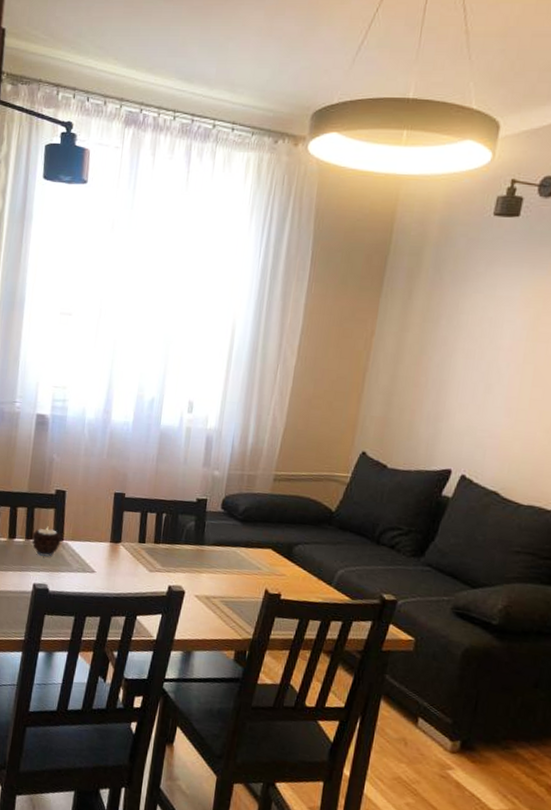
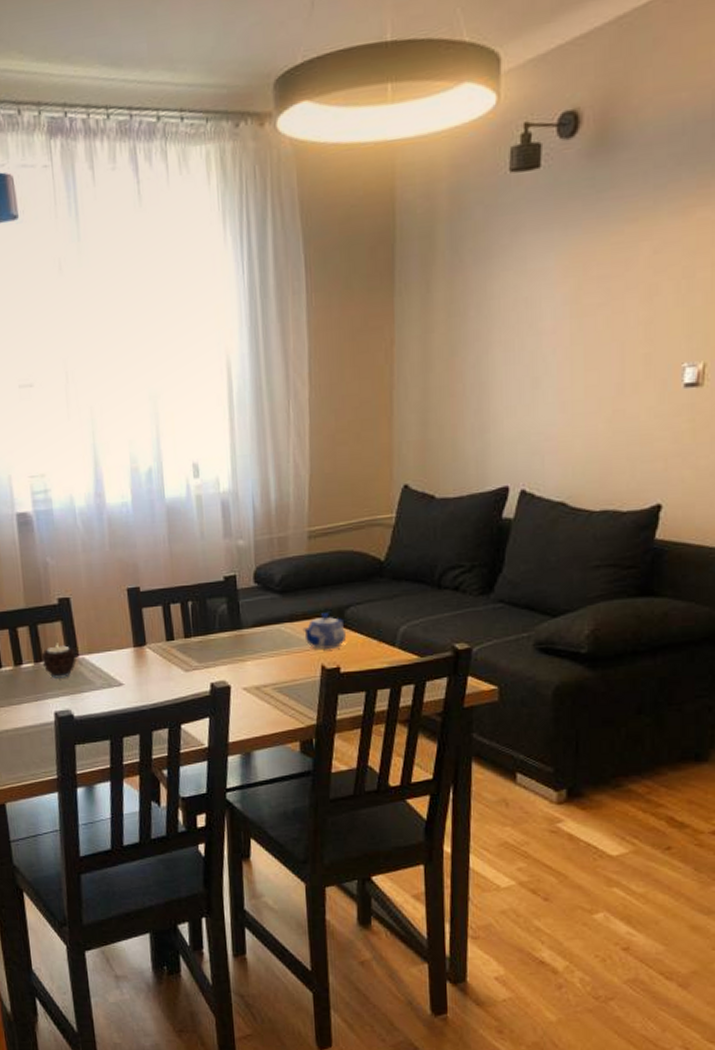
teapot: none [255,545,292,577] -> present [302,613,347,649]

